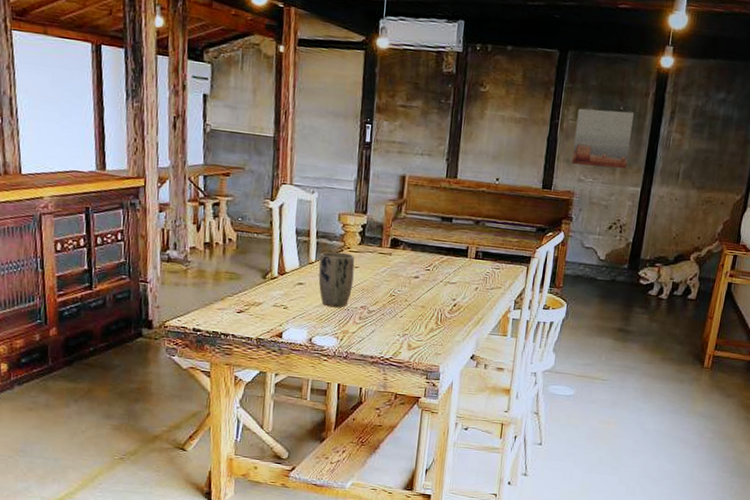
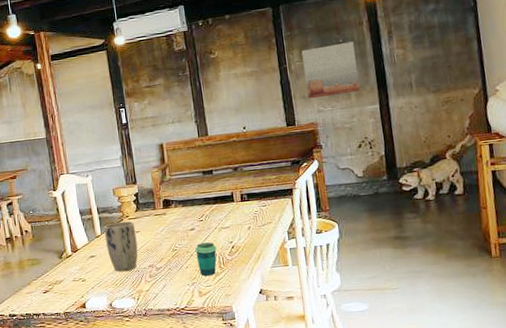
cup: none [413,294,437,330] -> present [195,242,217,276]

